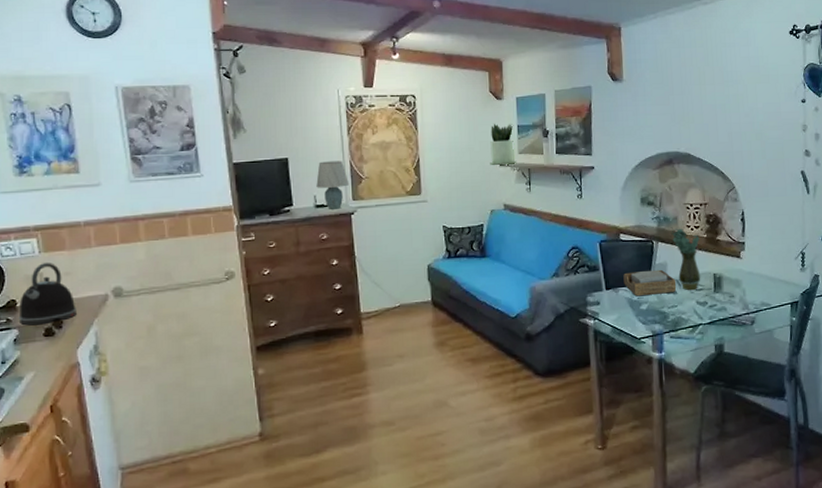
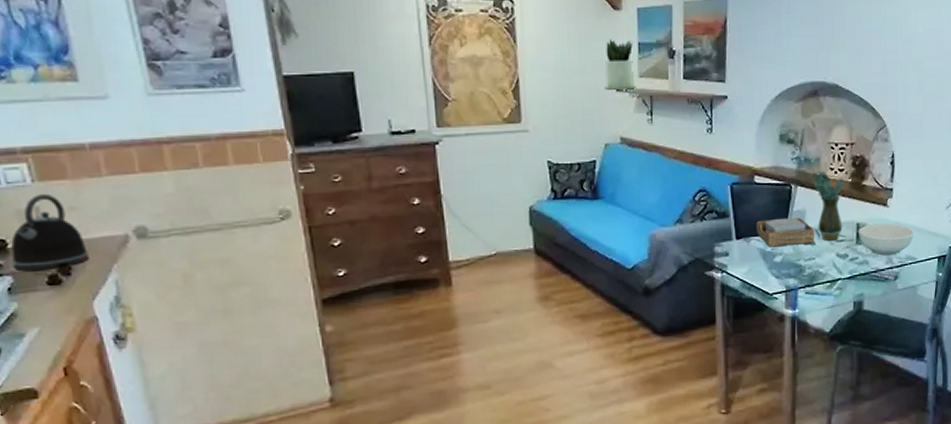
table lamp: present [316,161,349,209] -> none [390,78,432,137]
bowl: none [715,273,767,303] -> present [858,223,914,256]

